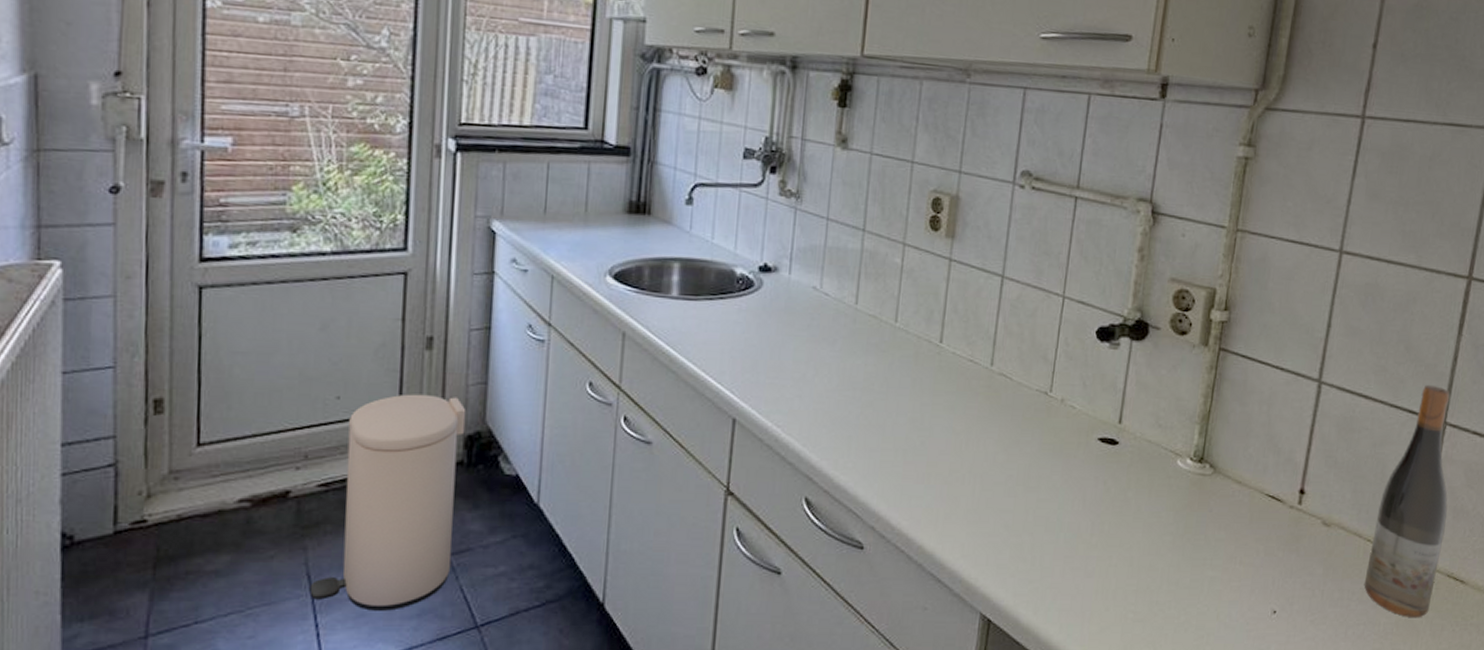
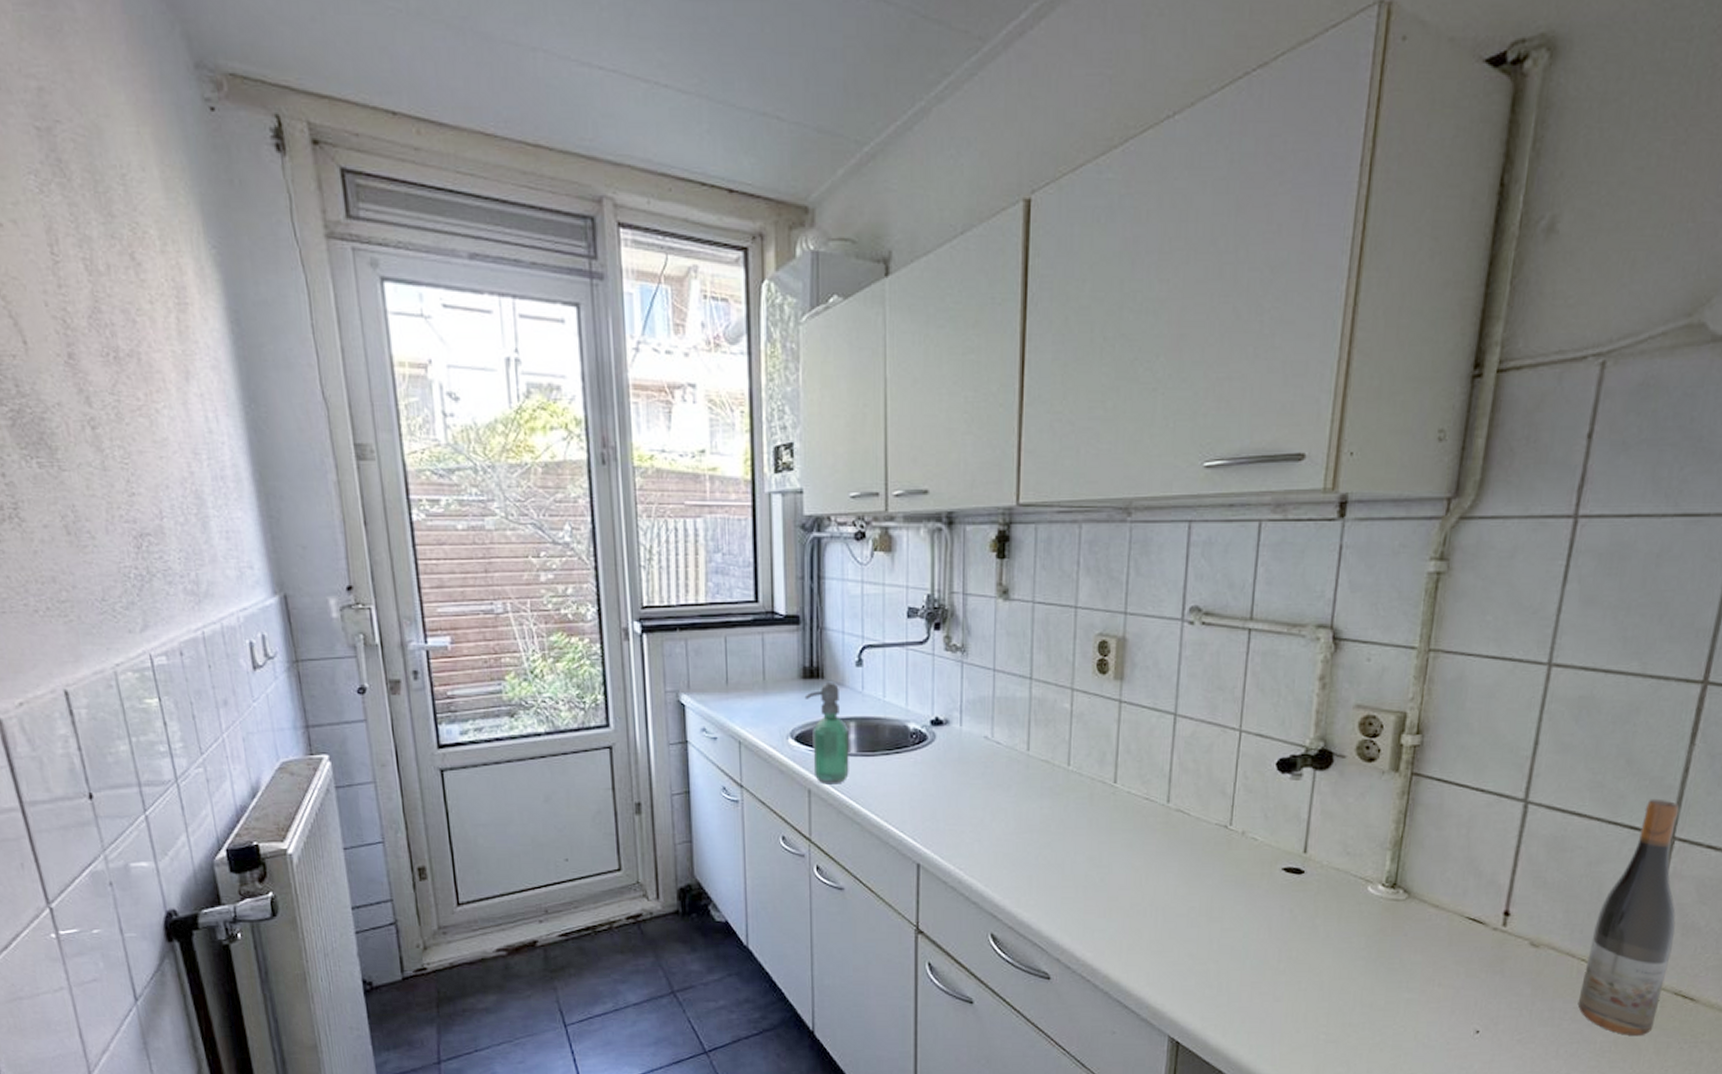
pedal bin: present [309,394,467,611] -> none [563,854,678,1040]
soap dispenser: none [628,218,672,329] -> present [804,681,849,785]

